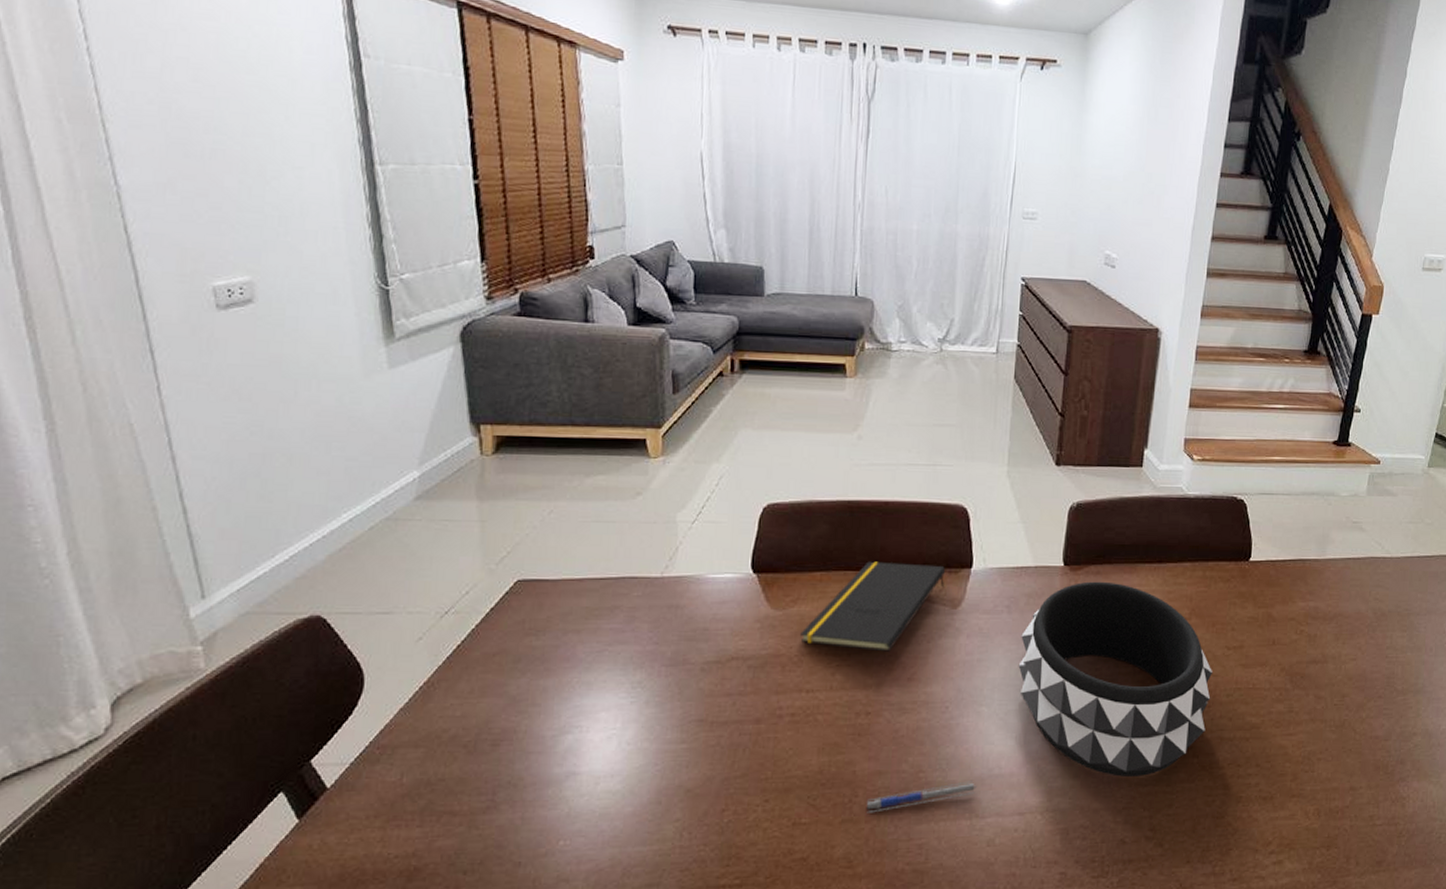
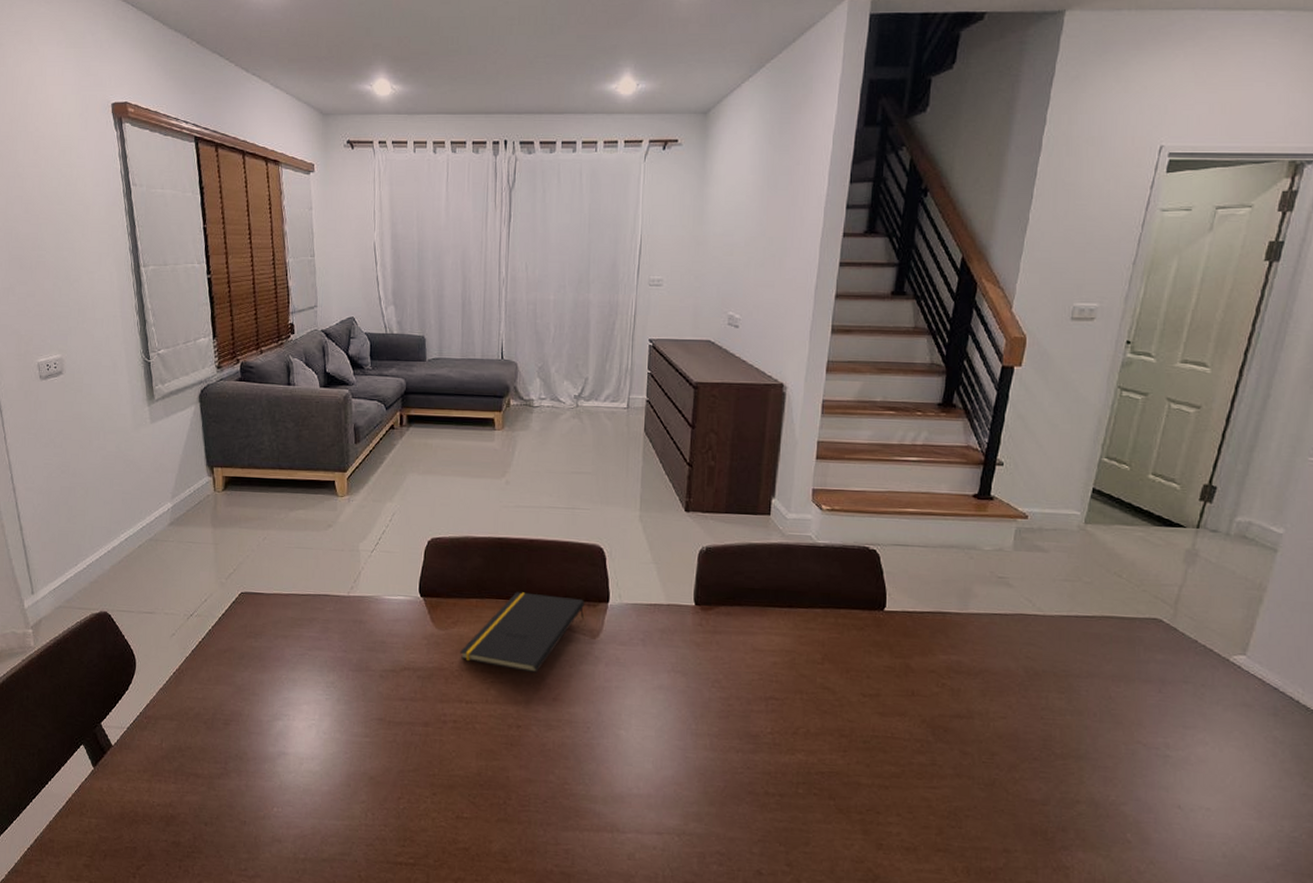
pen: present [867,781,977,813] -> none [519,797,617,816]
decorative bowl: present [1018,581,1212,778] -> none [653,621,847,812]

